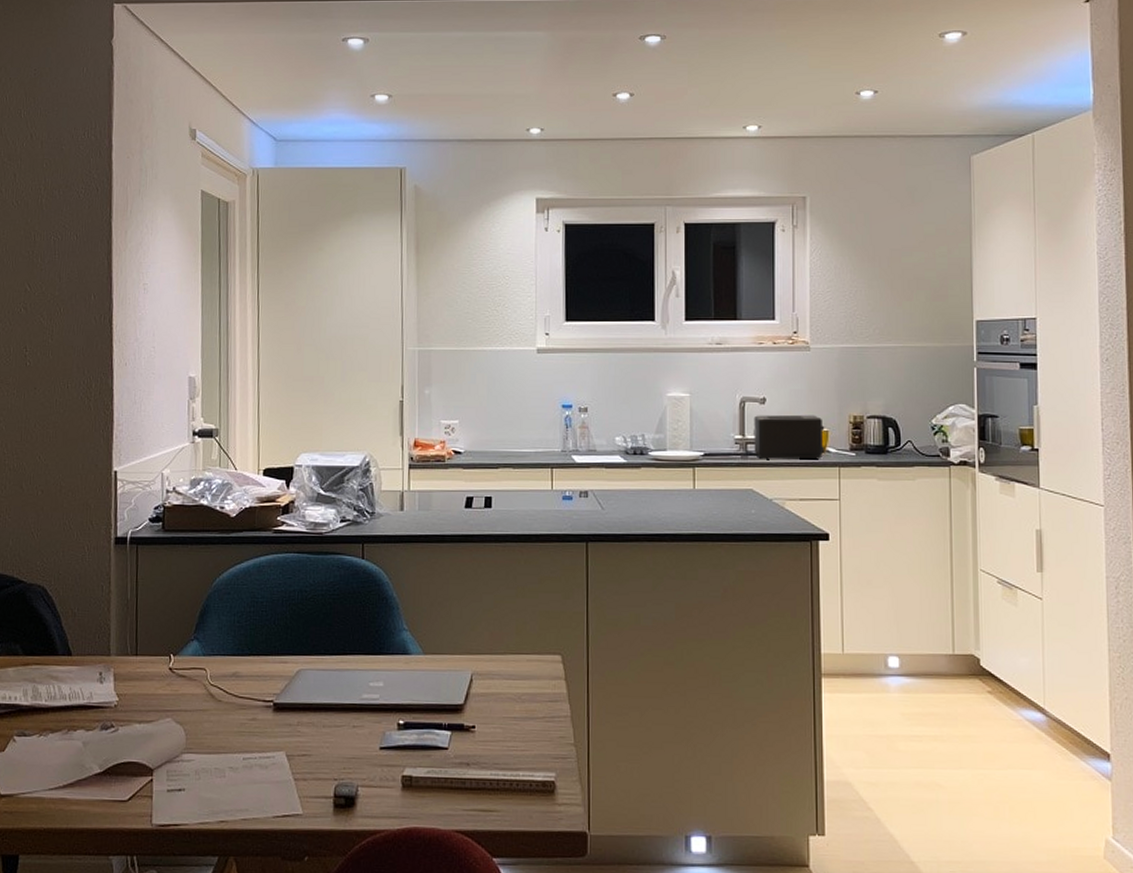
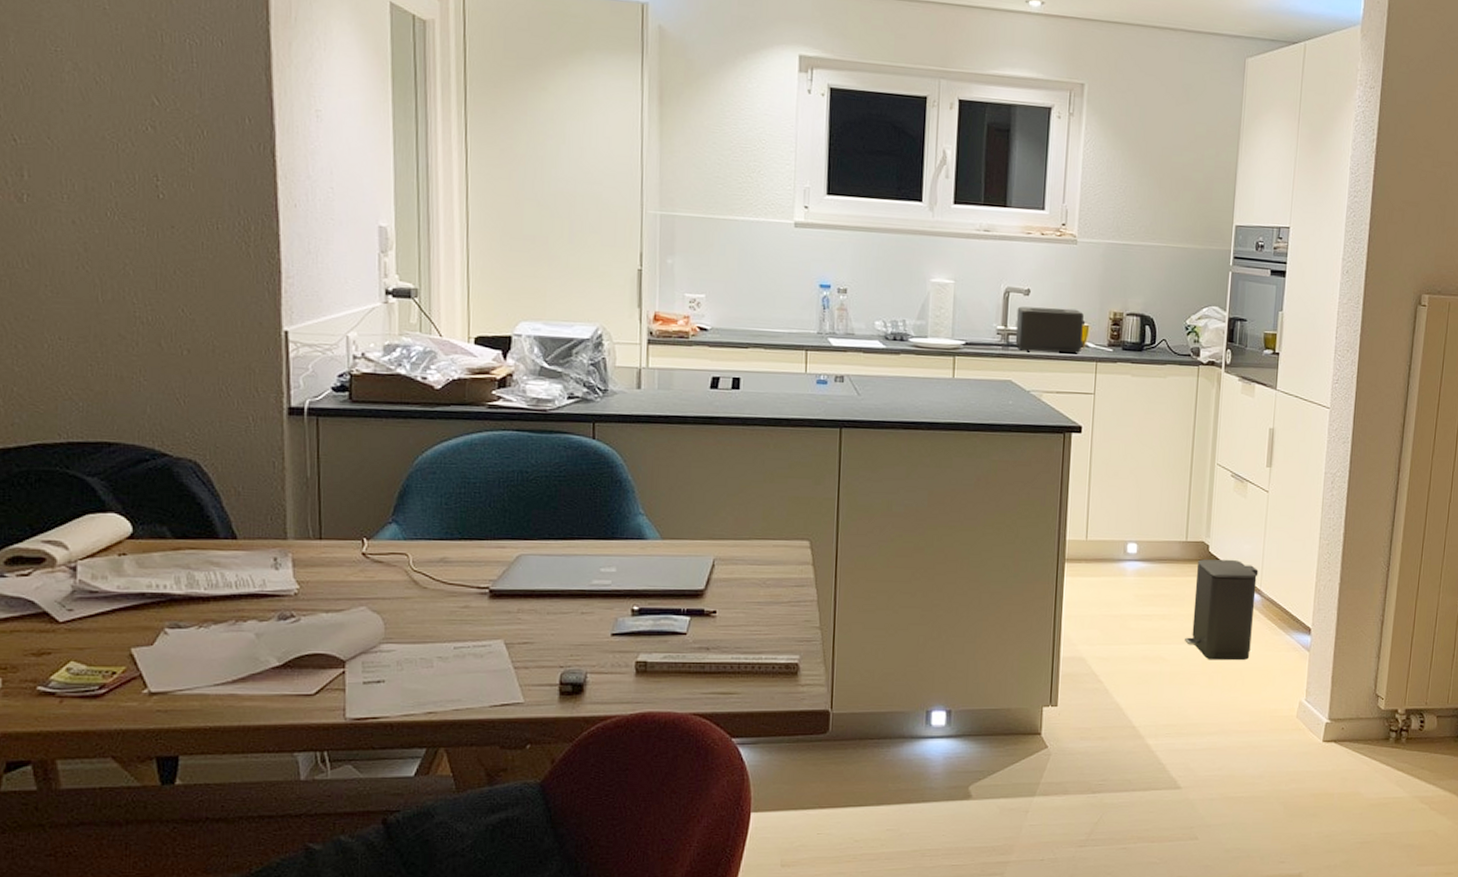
pedal bin: none [962,674,1040,789] -> present [1185,559,1259,661]

